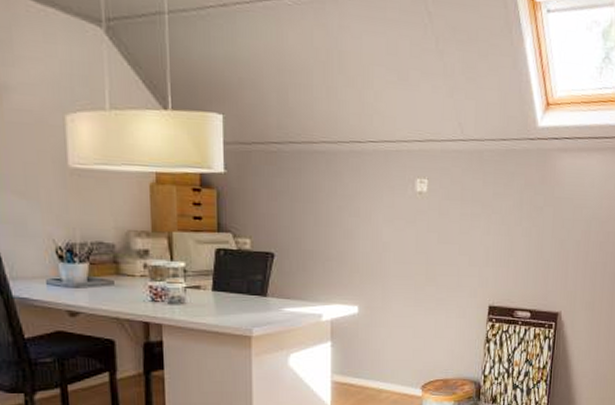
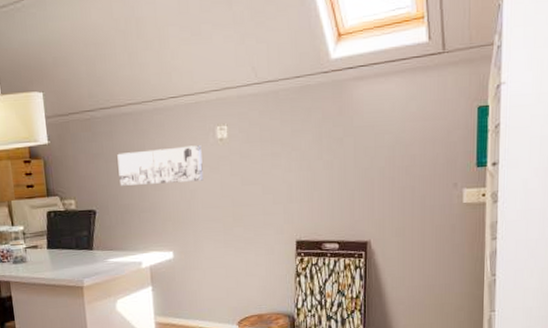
wall art: none [304,193,399,234] -> present [117,145,204,186]

